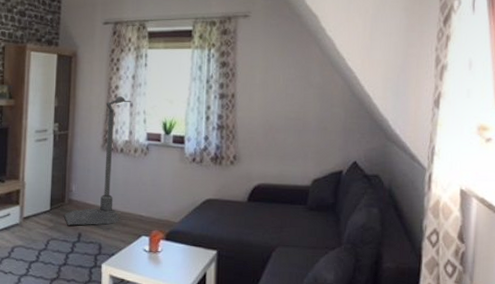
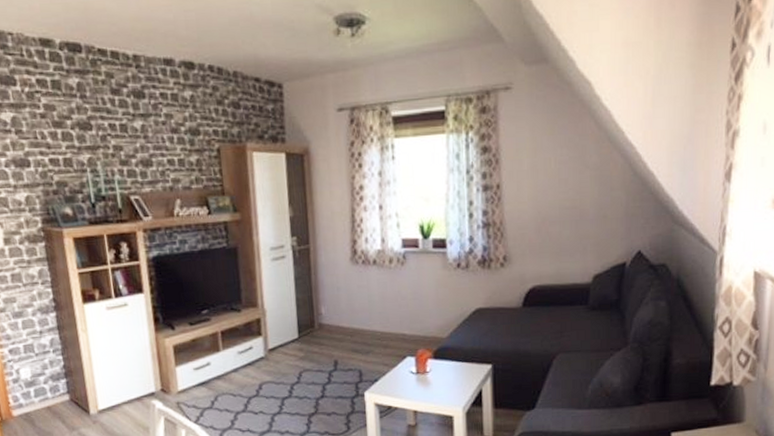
street lamp: present [63,96,132,226] -> none [314,198,381,353]

